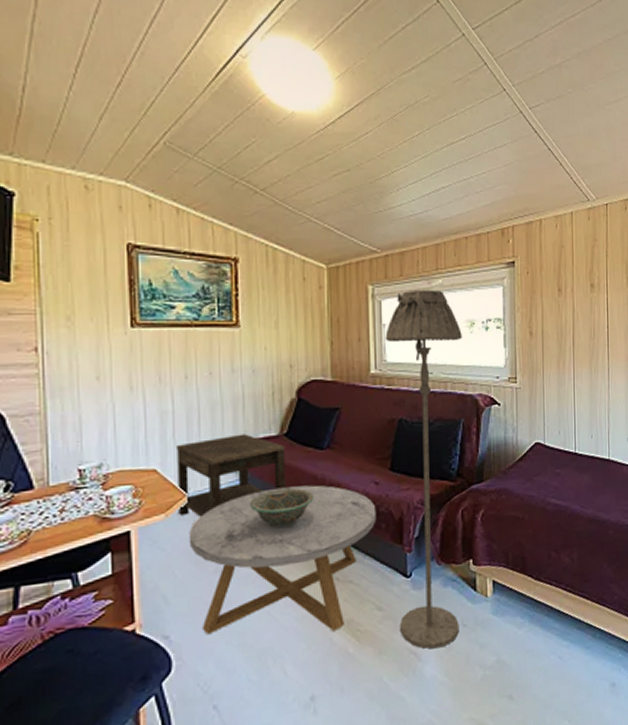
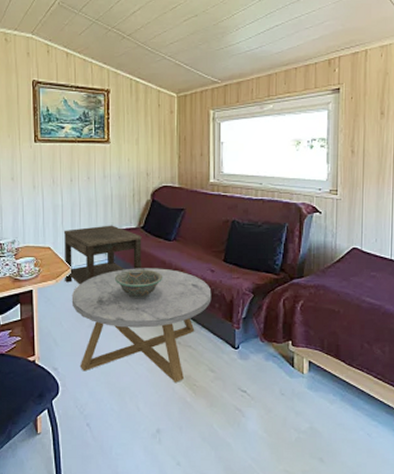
floor lamp: present [385,289,462,649] -> none [223,113,289,409]

